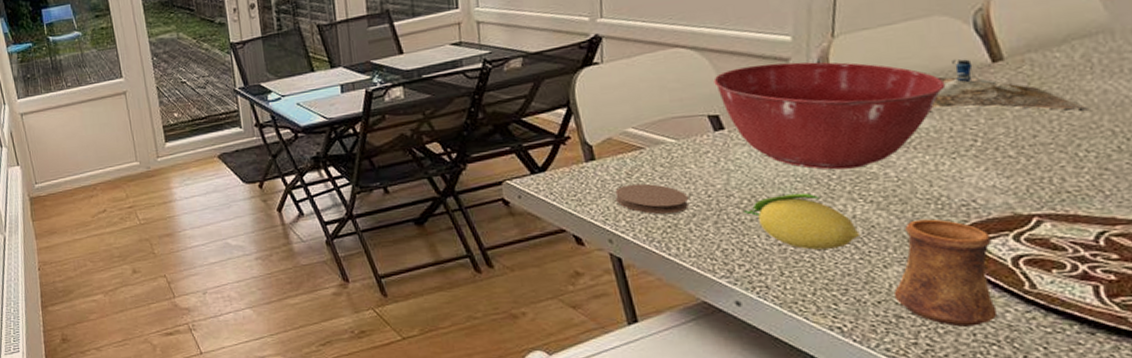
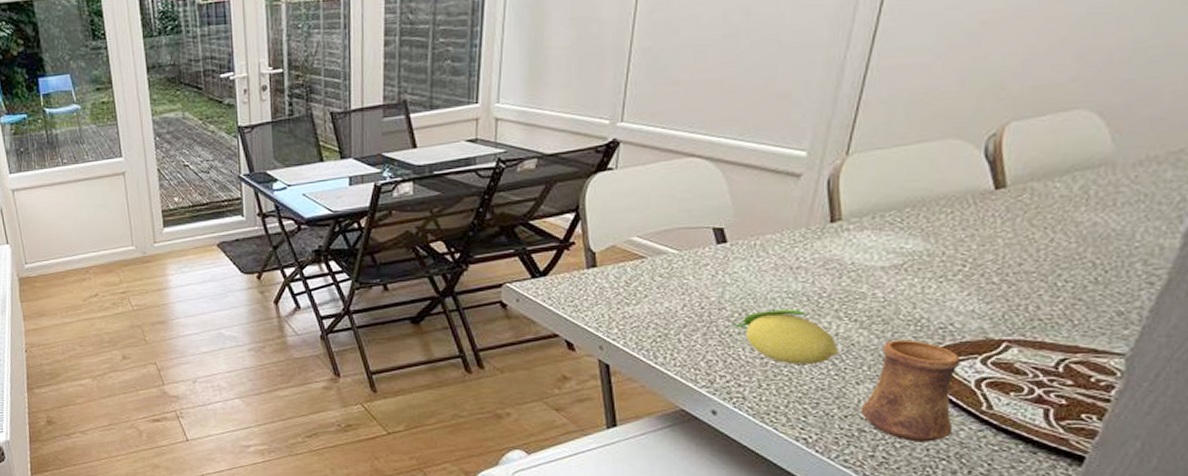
coaster: present [615,183,689,215] -> none [612,292,683,324]
mixing bowl: present [713,61,946,170] -> none [724,178,947,288]
bottle: present [931,59,1090,111] -> none [929,184,1077,242]

